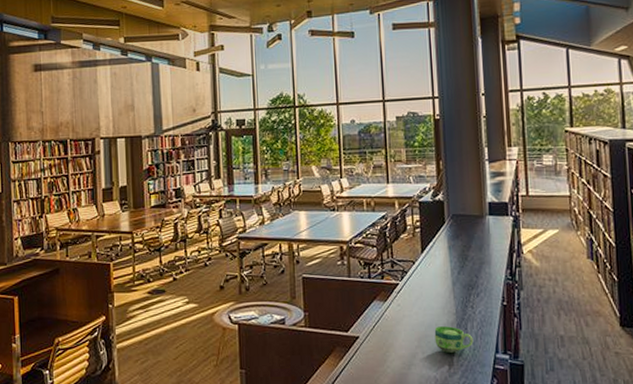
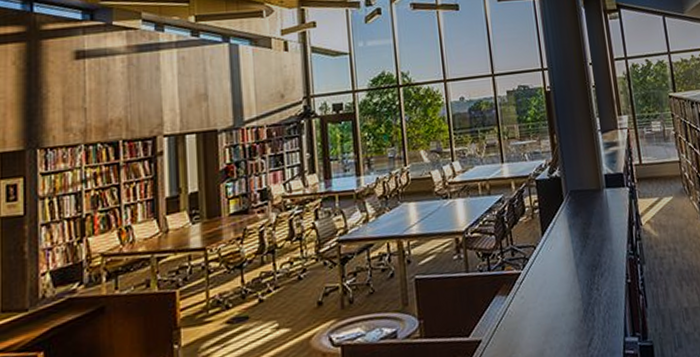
cup: present [434,326,474,353] -> none [561,313,602,345]

